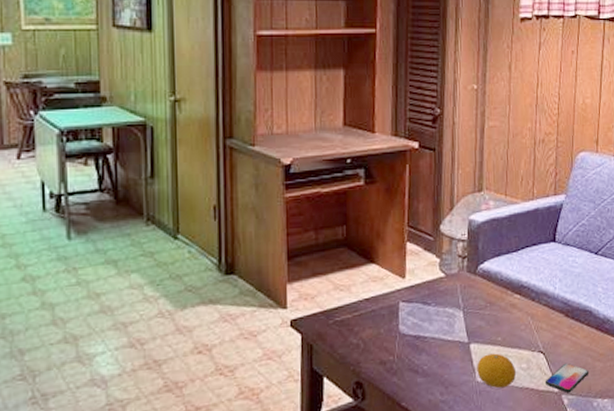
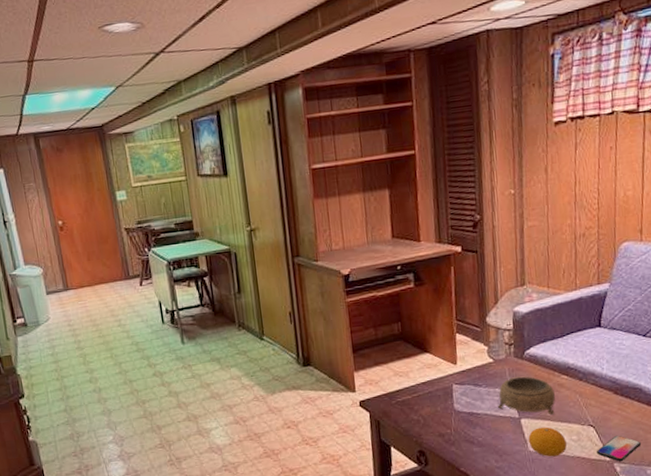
decorative bowl: none [447,294,506,340] -> present [498,376,555,415]

